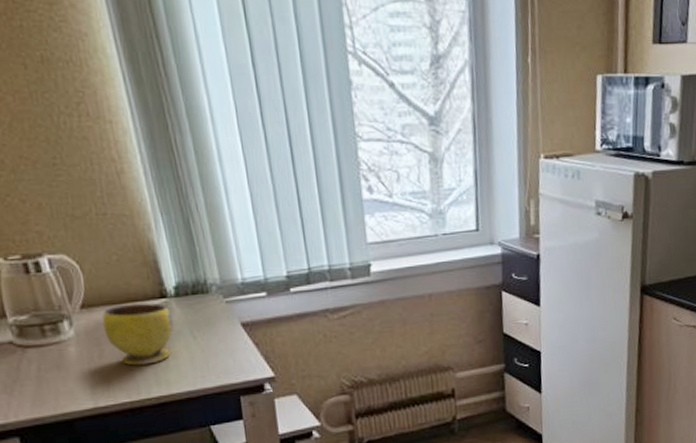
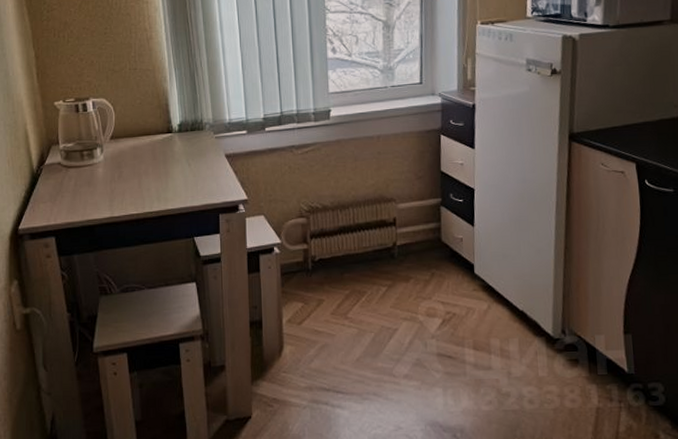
bowl: present [102,303,173,366] -> none [124,137,174,185]

